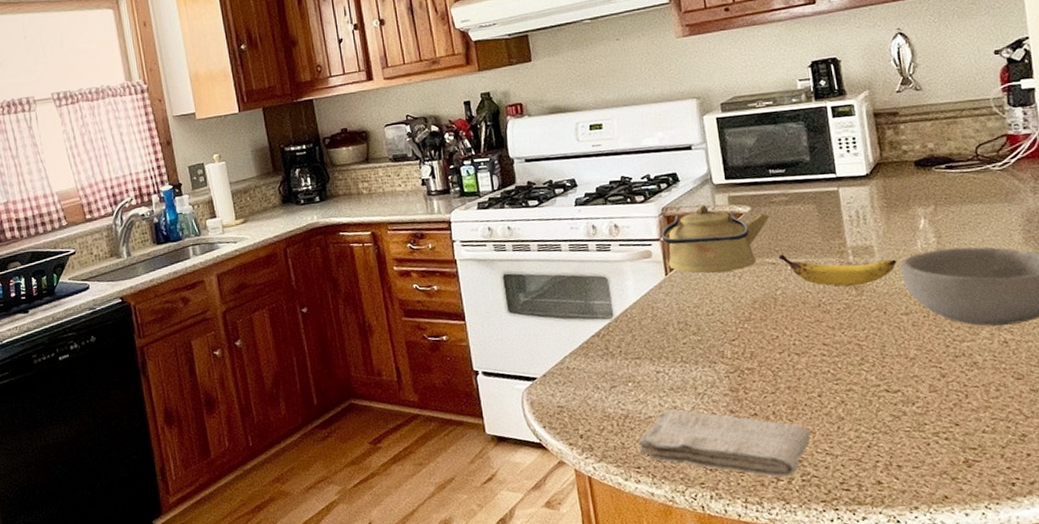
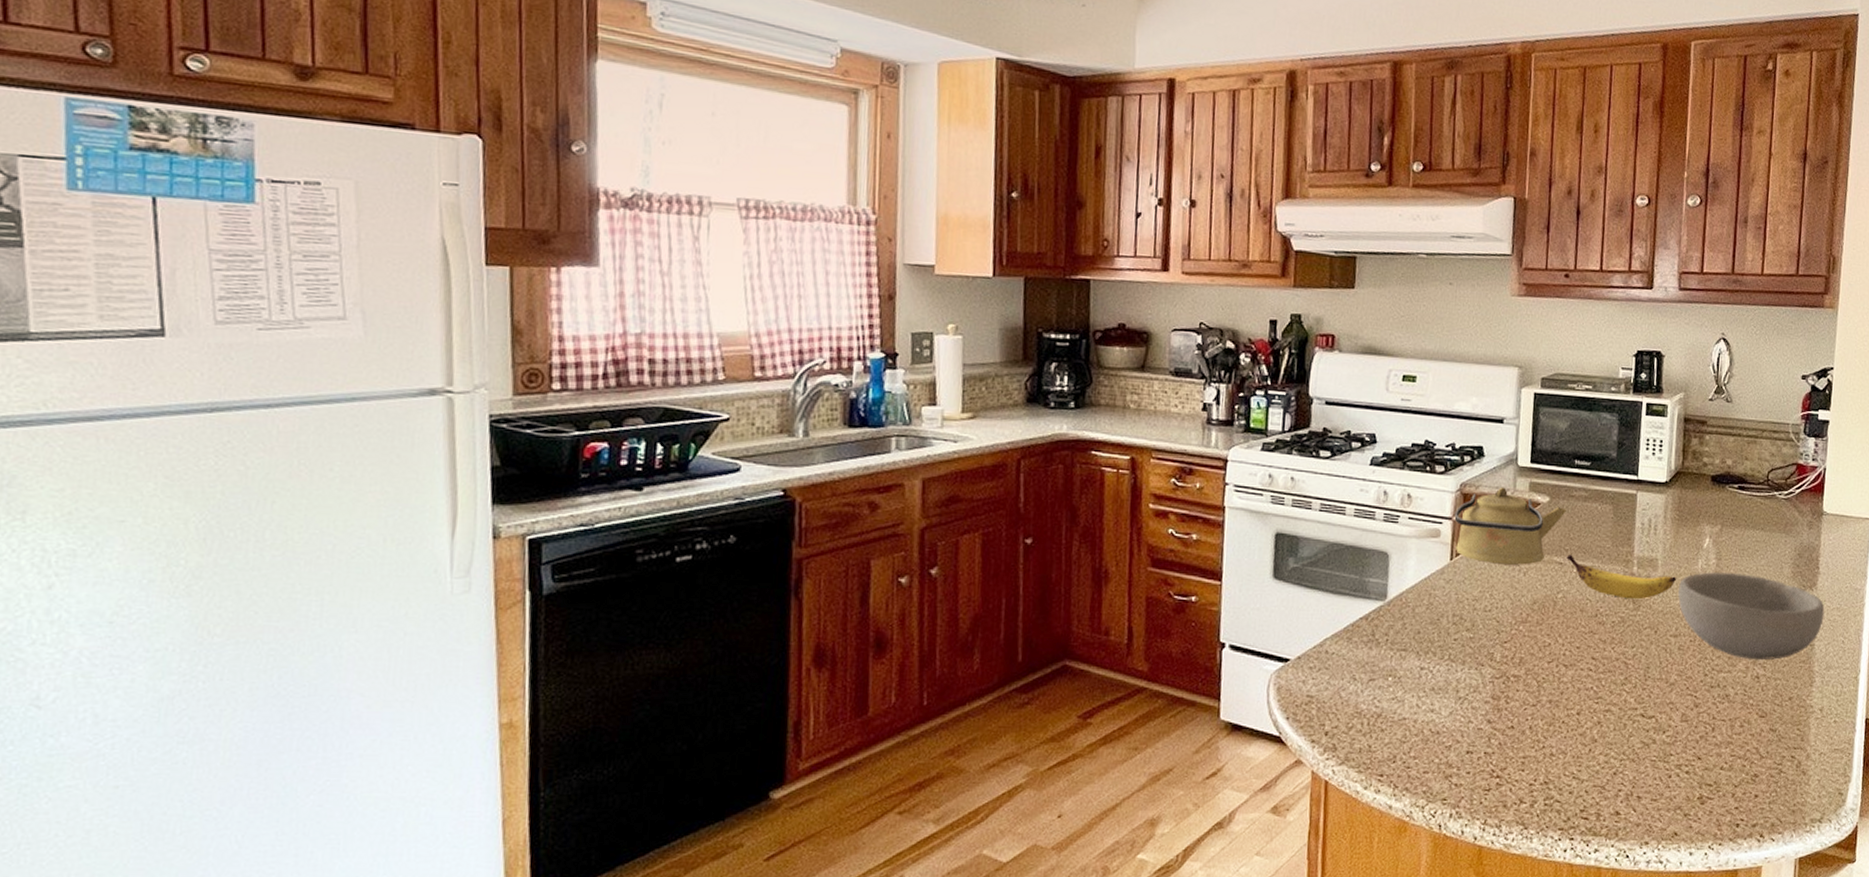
washcloth: present [638,409,811,477] -> none [1385,713,1562,800]

